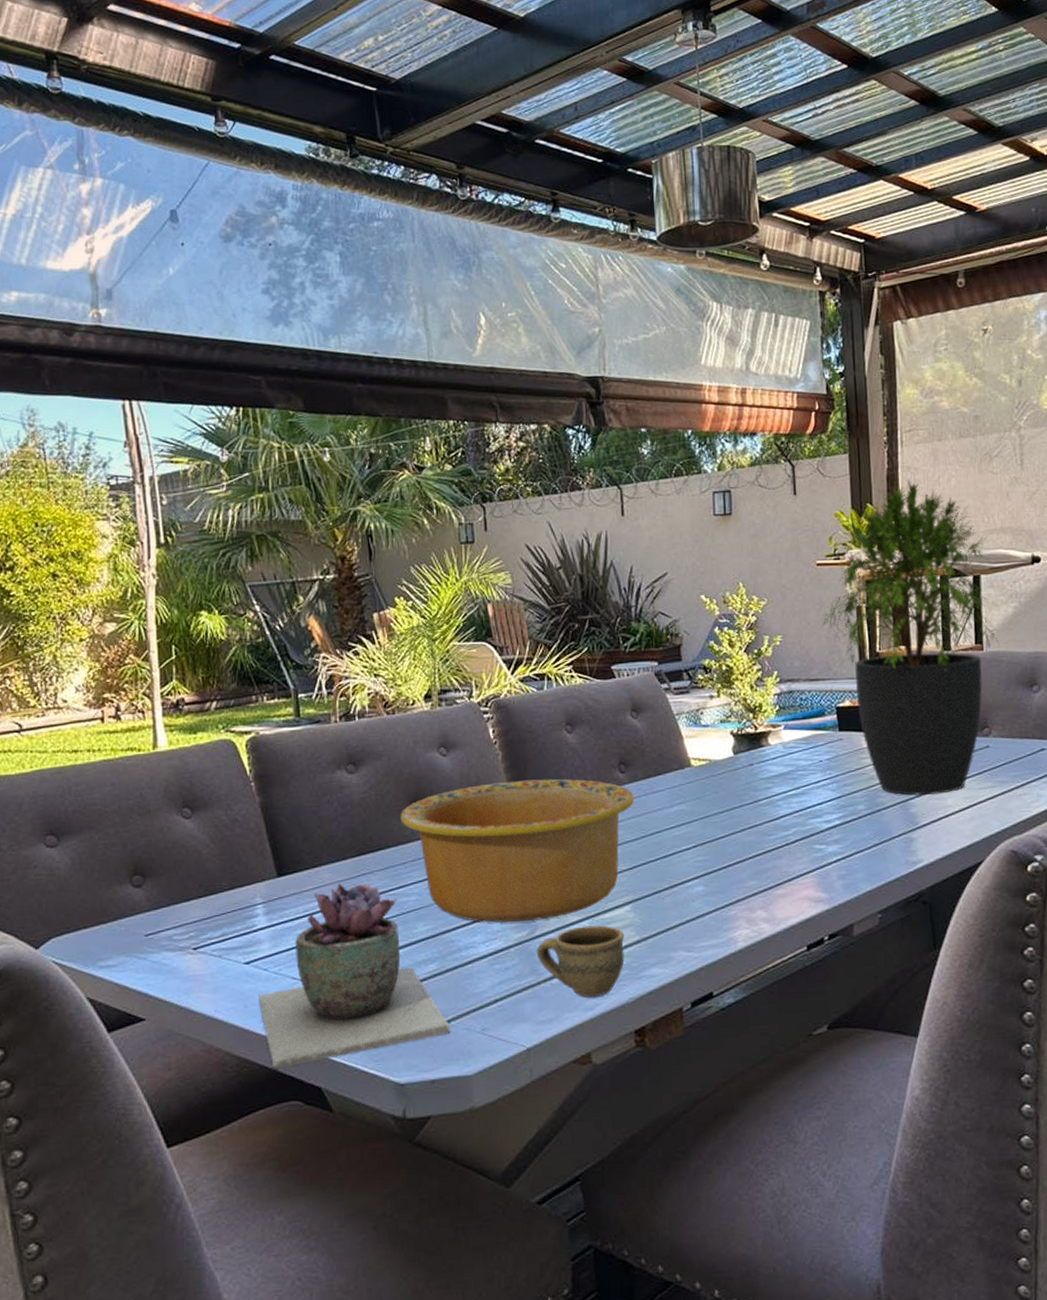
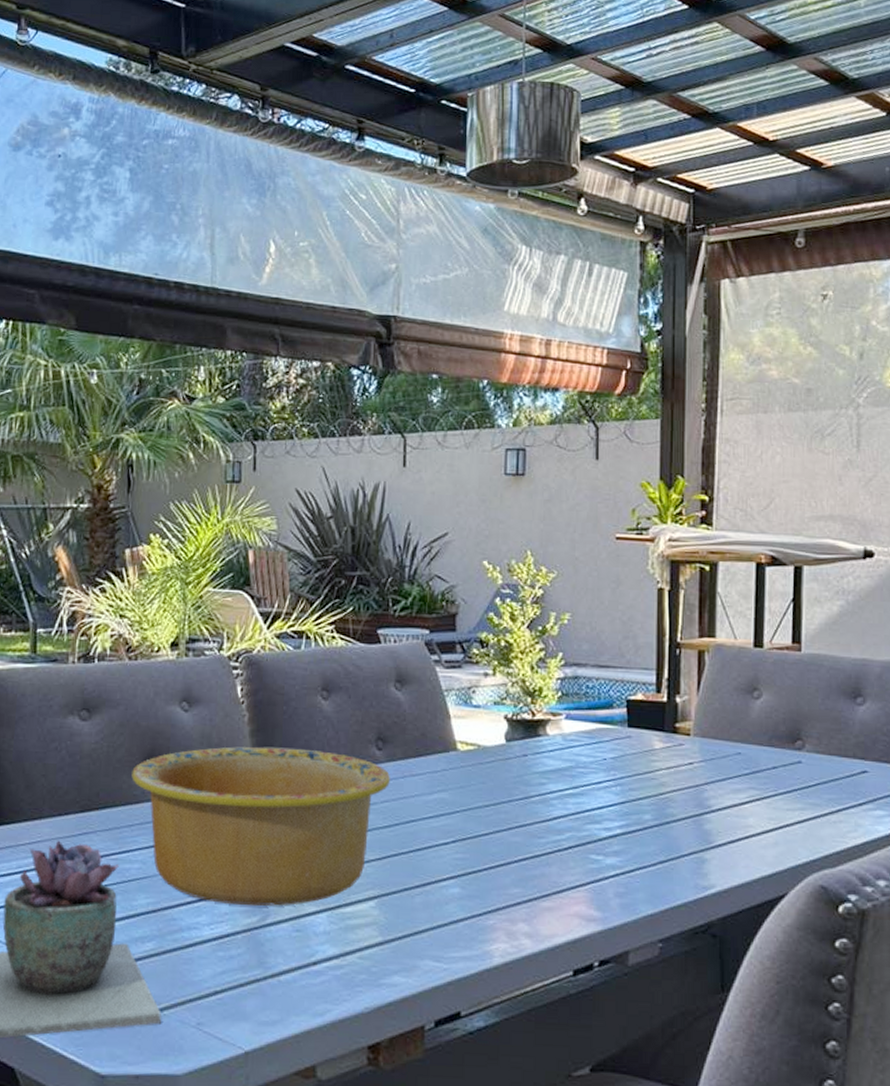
cup: present [536,925,625,997] -> none [265,918,366,1001]
potted plant: present [821,480,1000,796] -> none [616,453,821,812]

